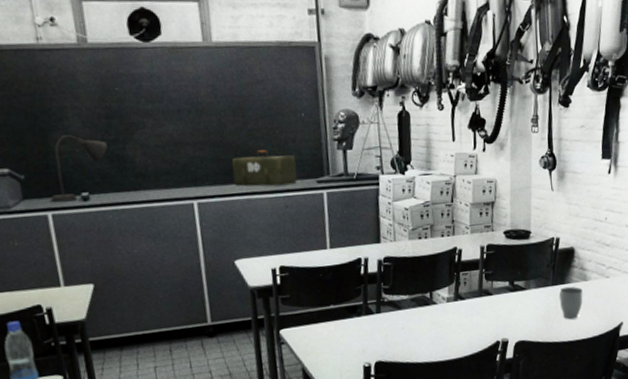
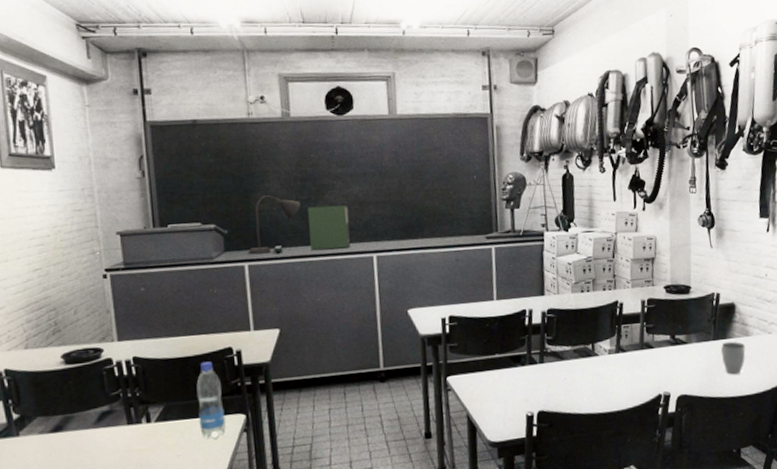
binder: none [115,145,168,198] -> present [307,205,351,251]
suitcase: present [231,150,297,187] -> none [409,208,468,242]

